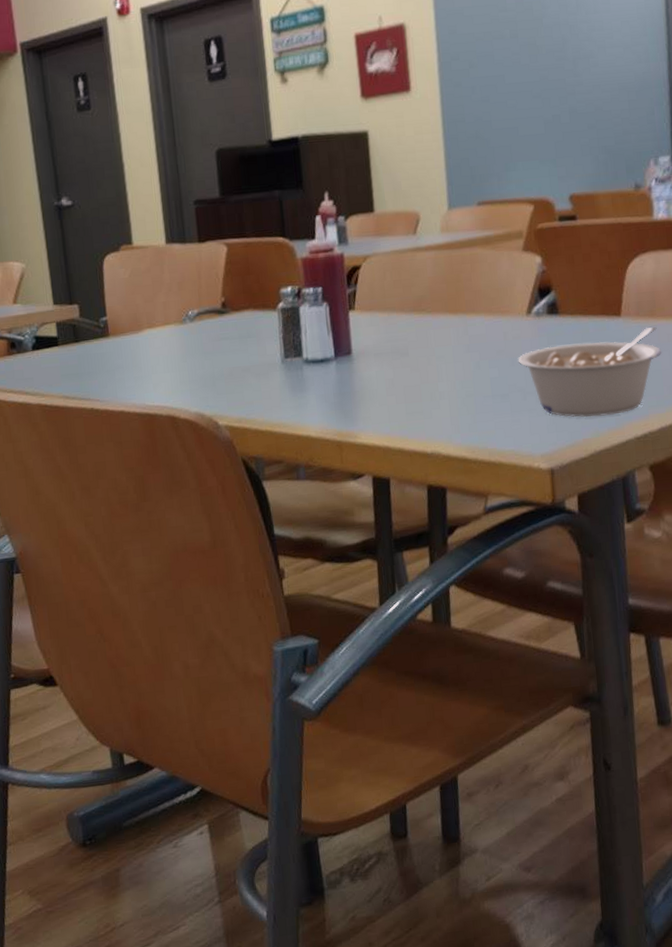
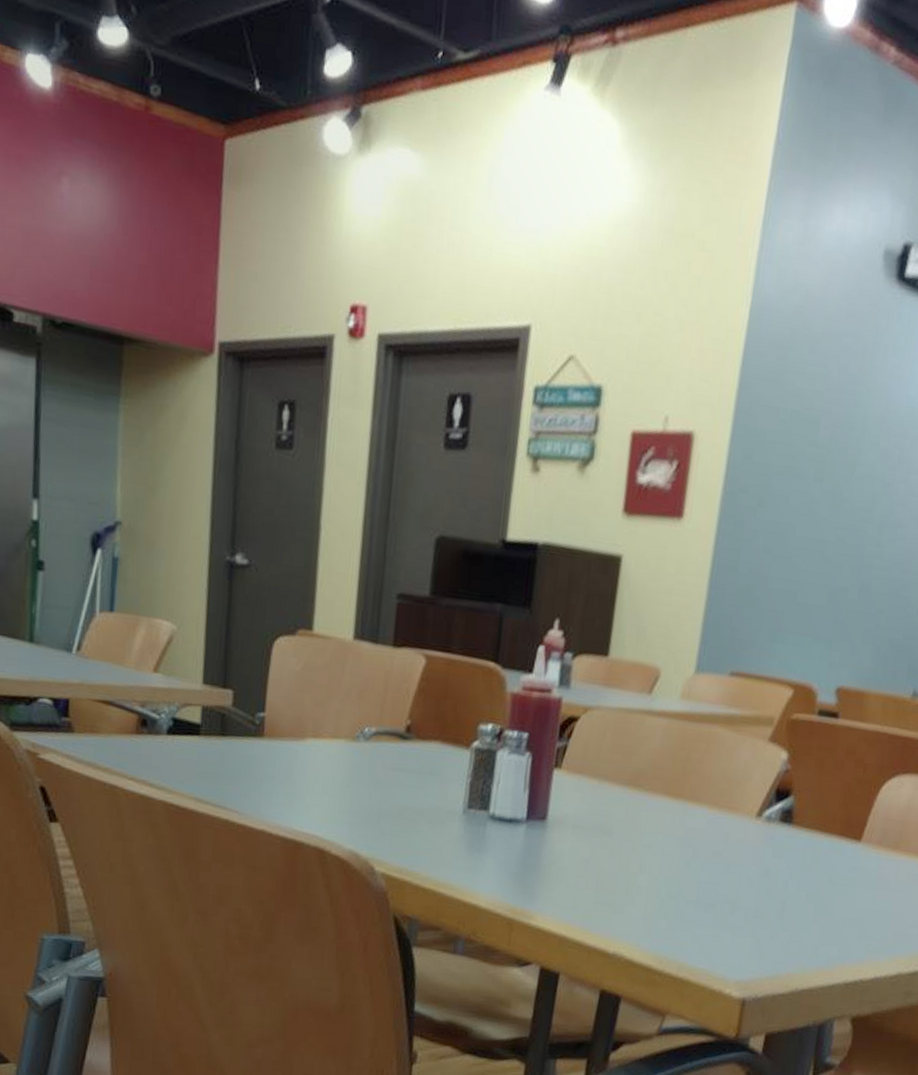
legume: present [517,327,662,418] -> none [734,859,897,953]

